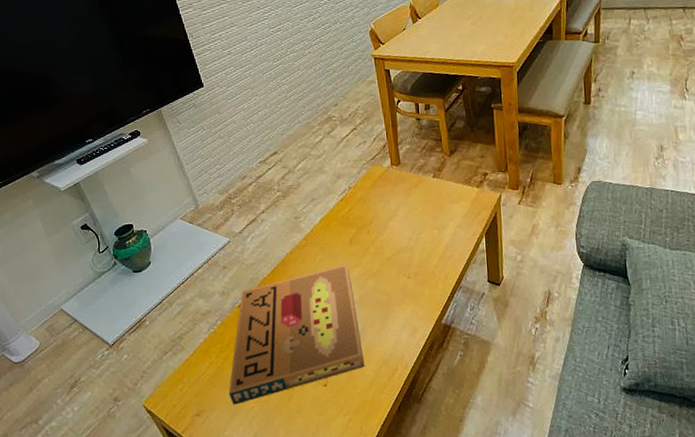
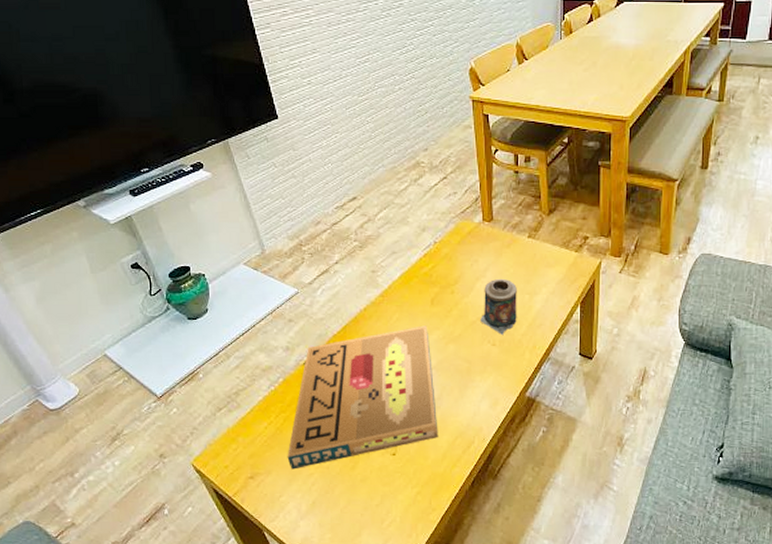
candle: none [395,216,429,268] -> present [480,278,517,335]

